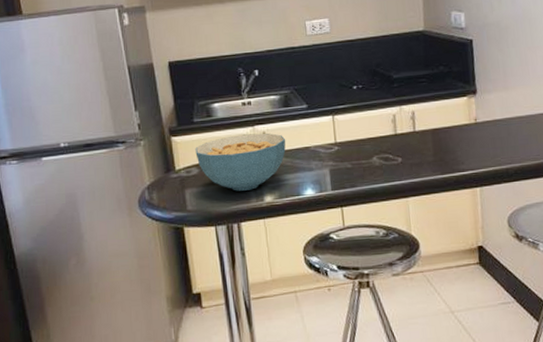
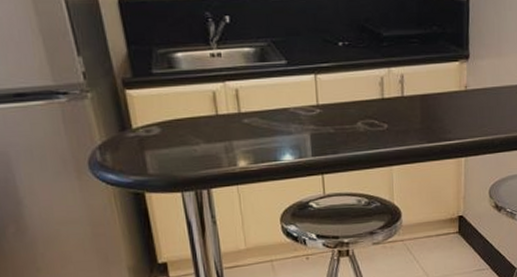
cereal bowl: present [195,133,286,191] -> none [155,90,262,155]

